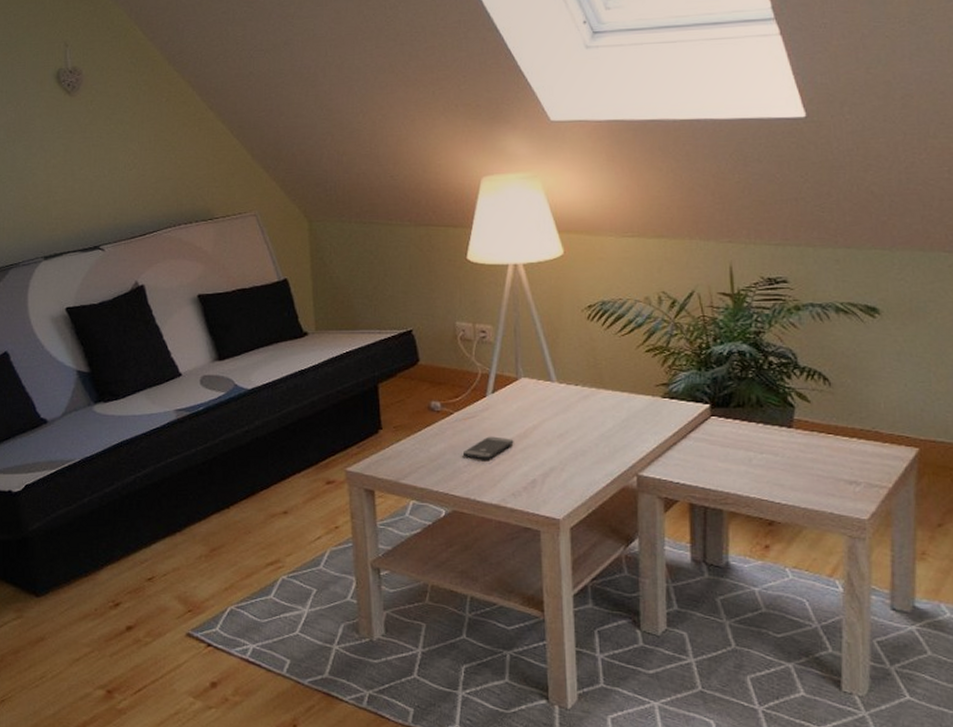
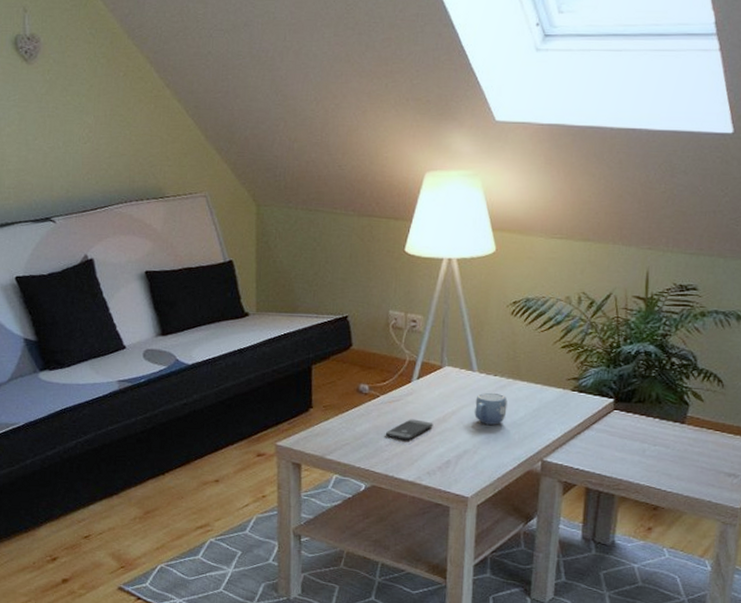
mug: none [557,403,593,439] -> present [474,392,508,425]

